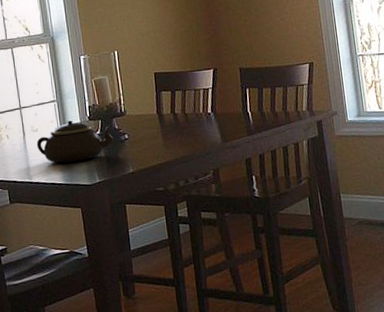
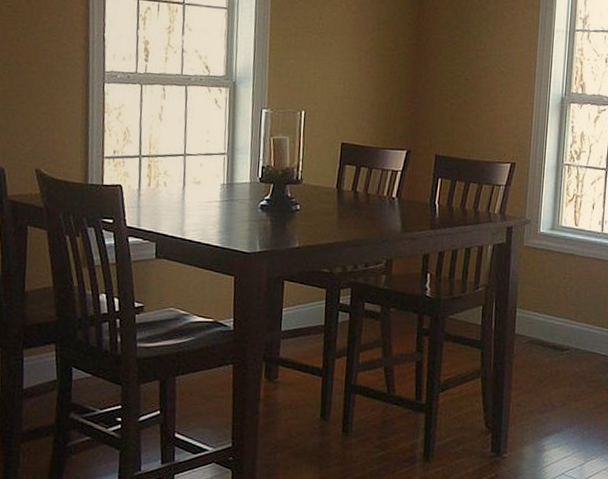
teapot: present [36,120,113,163] -> none [196,178,285,225]

